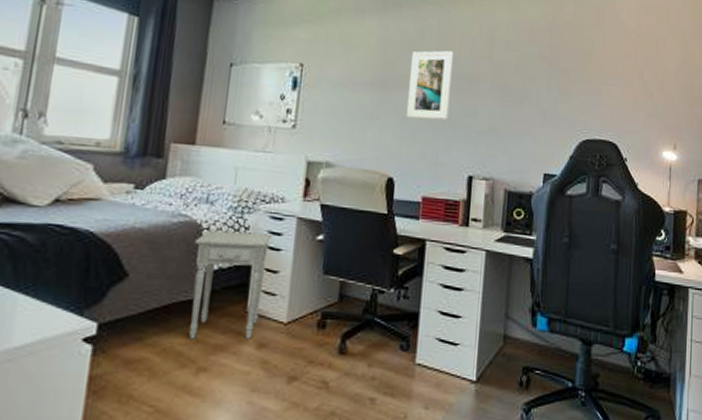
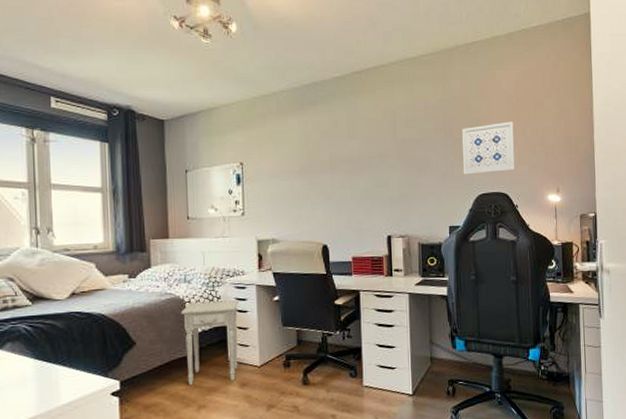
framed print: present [405,50,454,120] -> none [329,136,365,195]
wall art: none [566,58,631,118] -> present [462,121,515,175]

